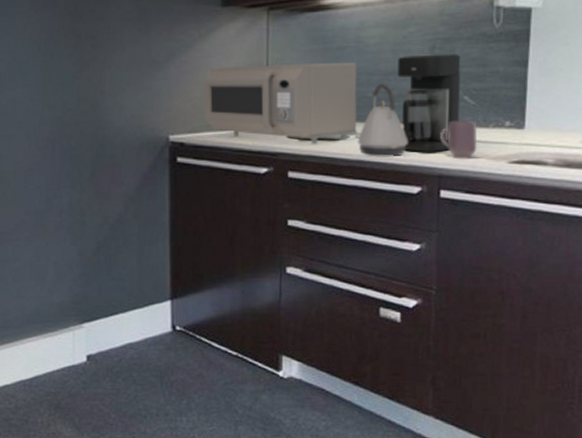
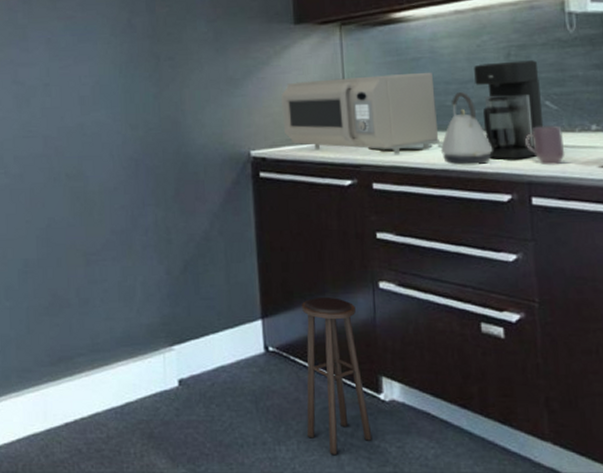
stool: none [207,280,269,426] -> present [301,296,372,456]

